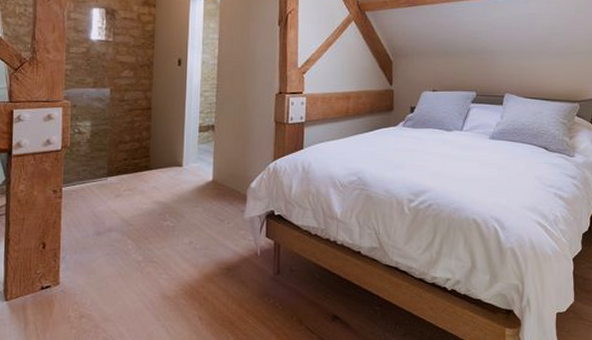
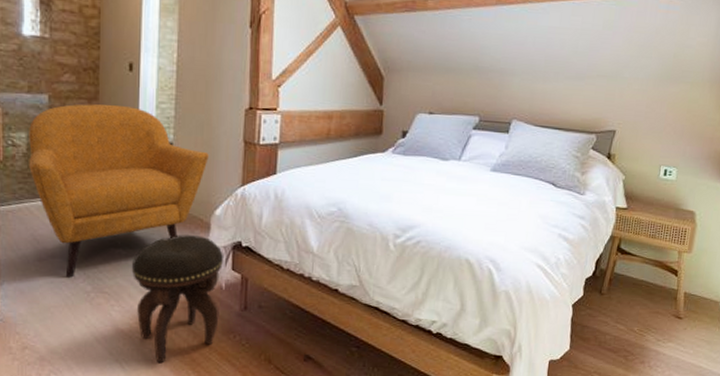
armchair: none [92,94,245,249] -> present [29,104,209,278]
footstool: none [177,206,258,328] -> present [131,235,223,364]

